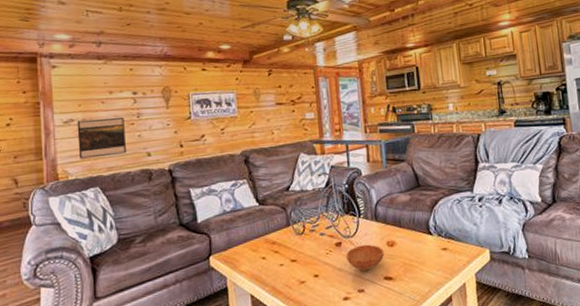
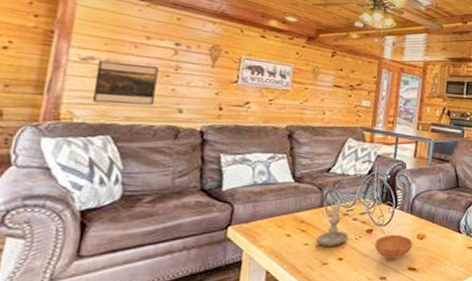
candle: none [289,221,320,265] -> present [316,204,349,246]

